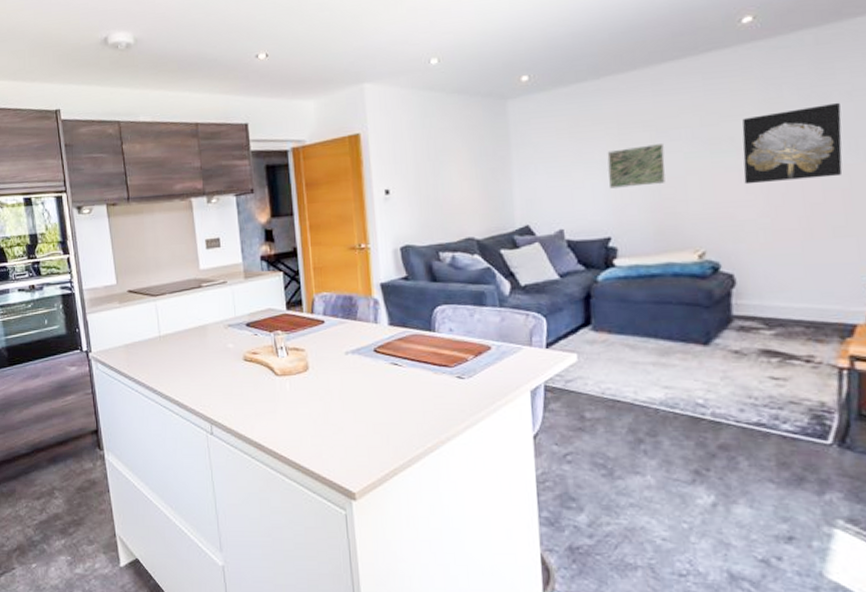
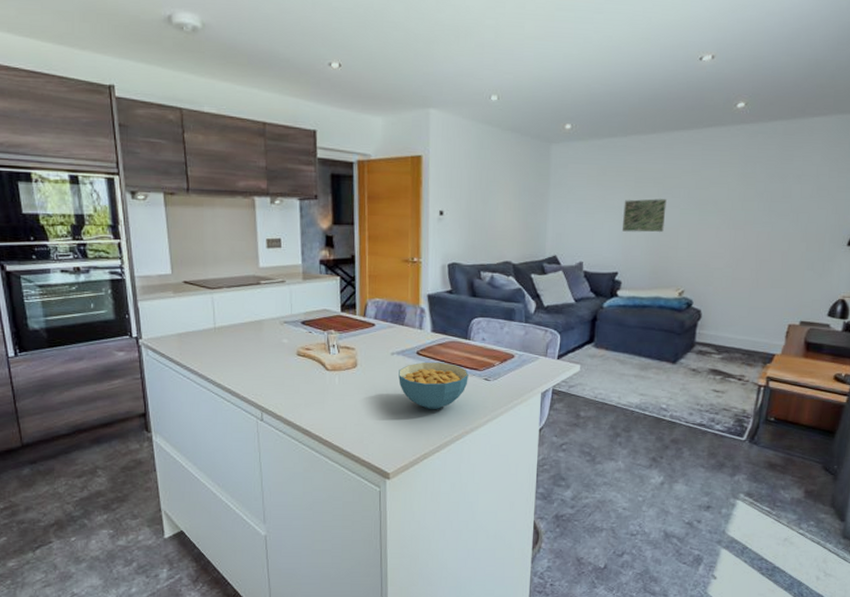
cereal bowl: none [355,359,438,415] -> present [398,362,468,409]
wall art: present [742,102,843,185] -> none [719,183,792,241]

